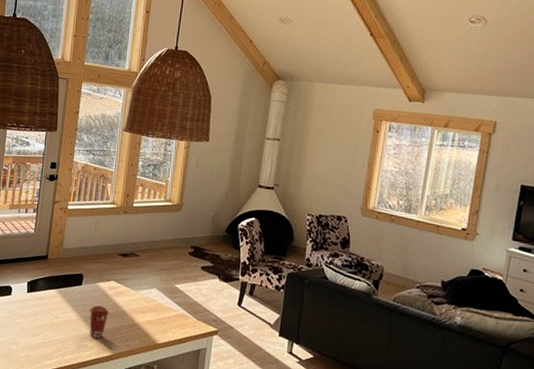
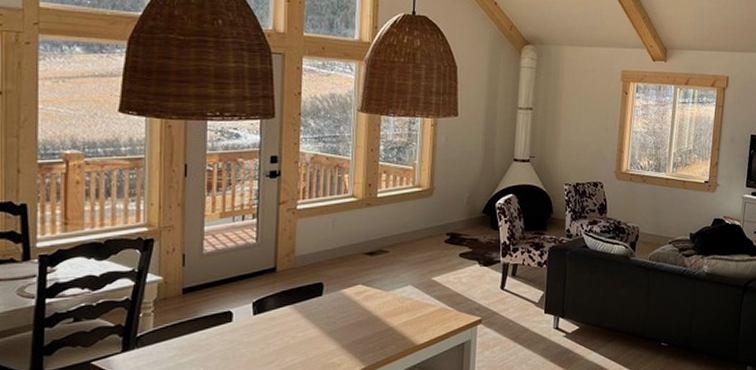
coffee cup: present [89,305,109,339] -> none [334,315,358,353]

